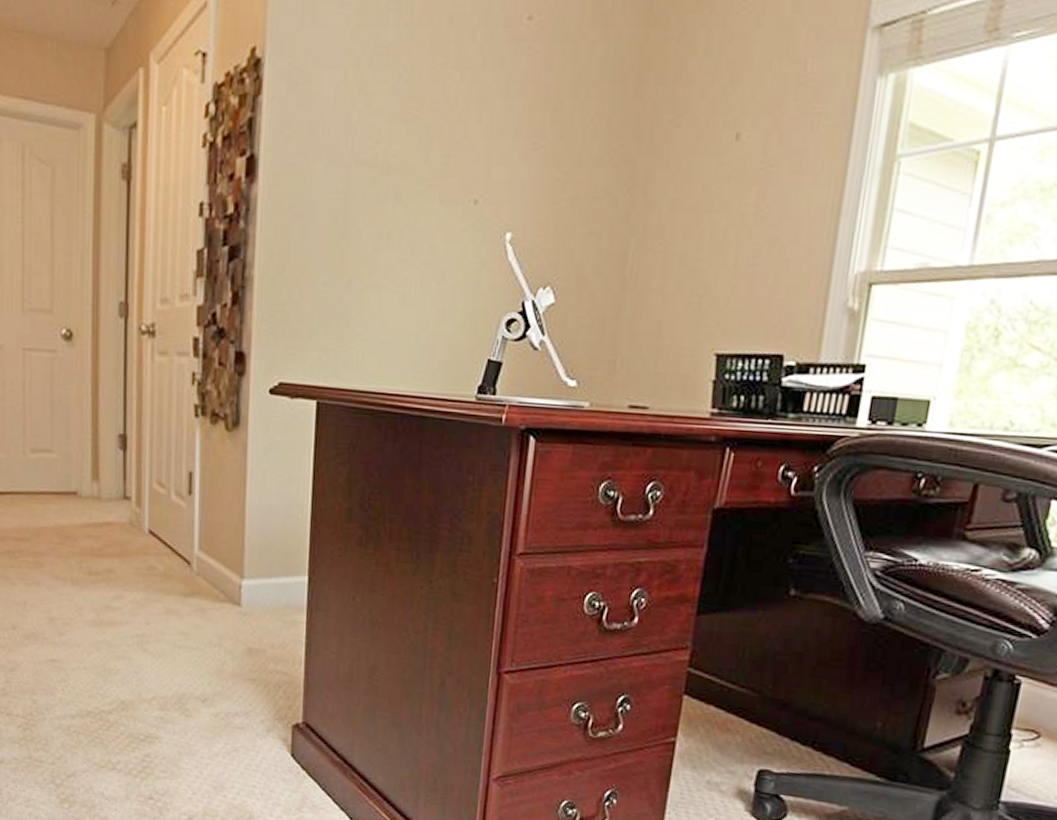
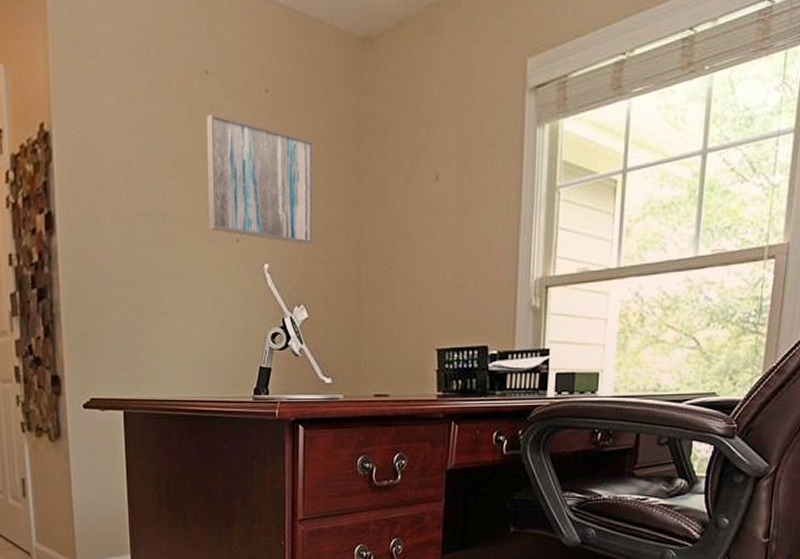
wall art: none [442,44,583,212] -> present [206,114,313,245]

